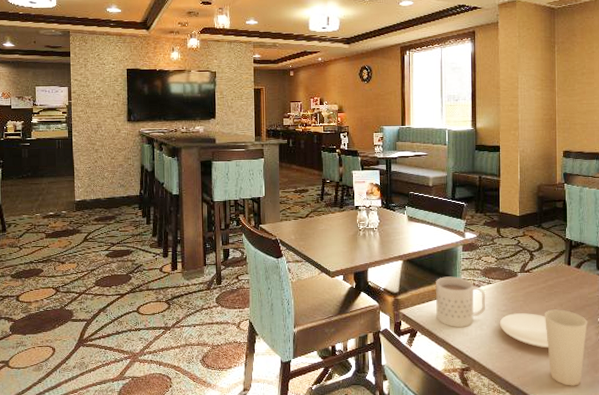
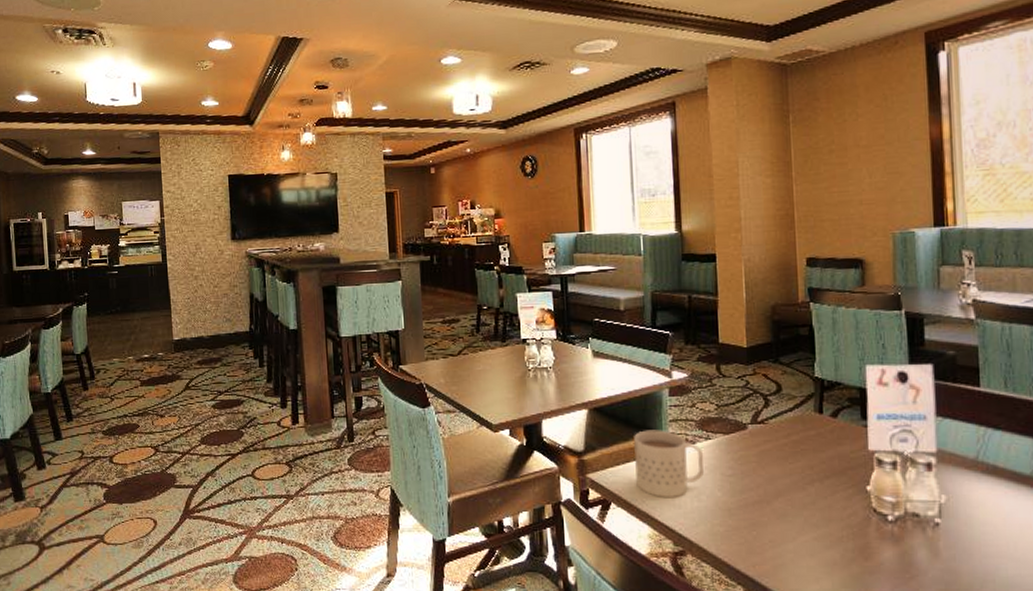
plate: present [499,313,549,349] -> none [724,479,797,527]
cup: present [545,309,587,386] -> none [788,474,851,578]

